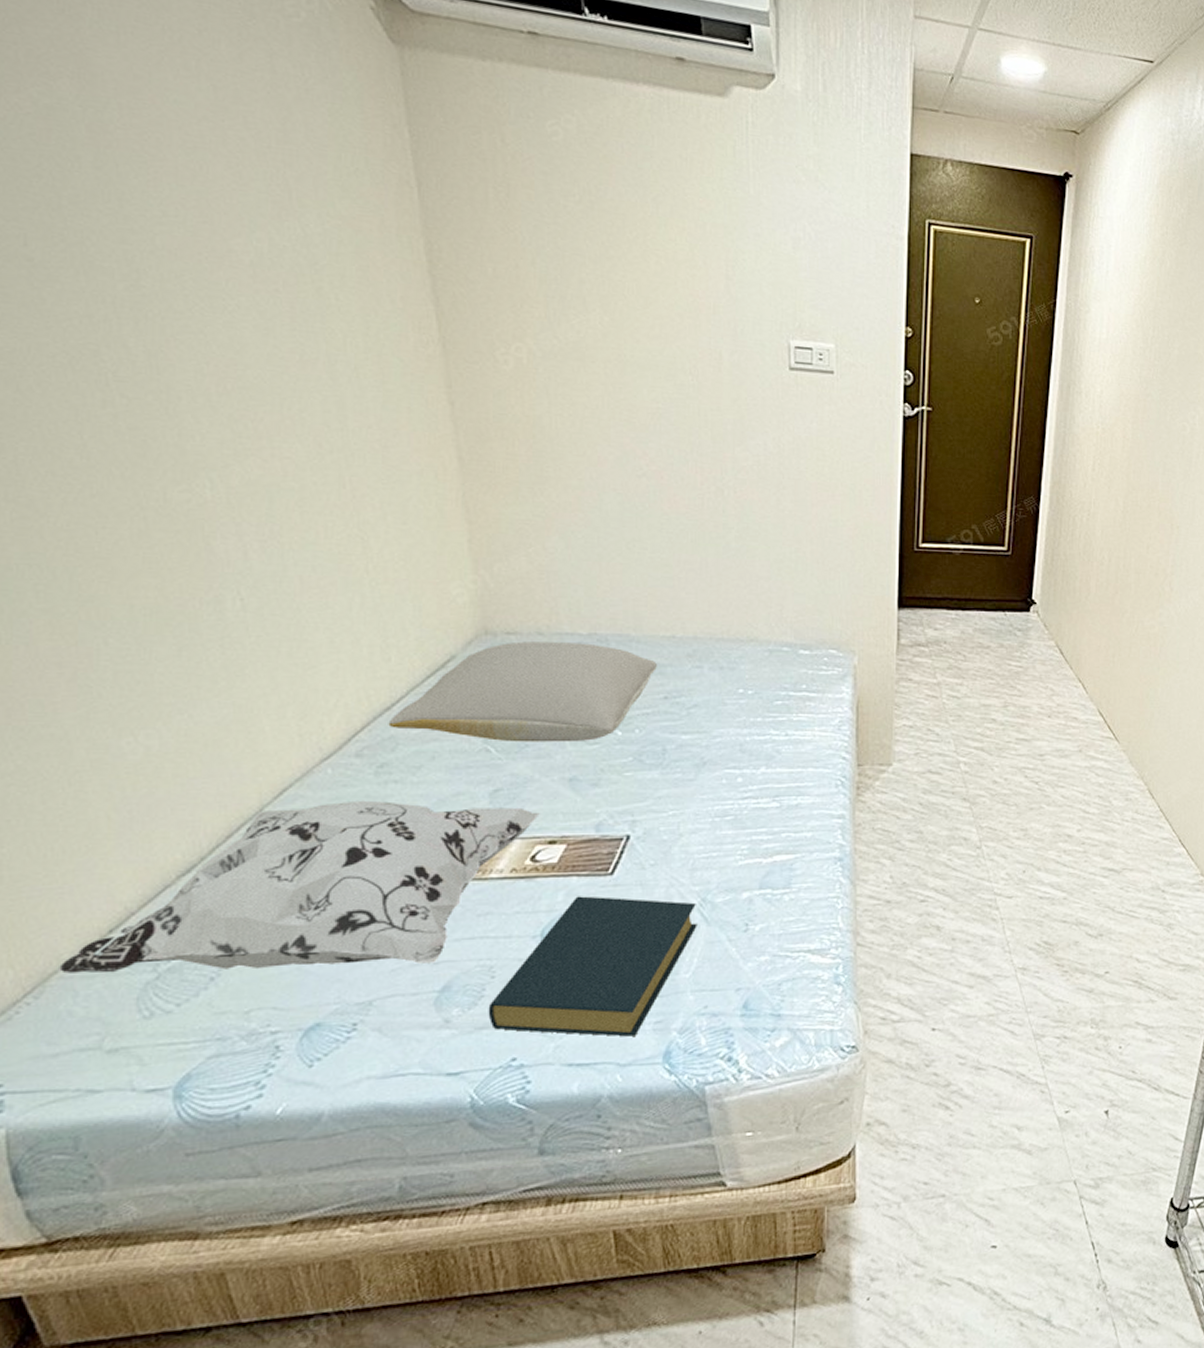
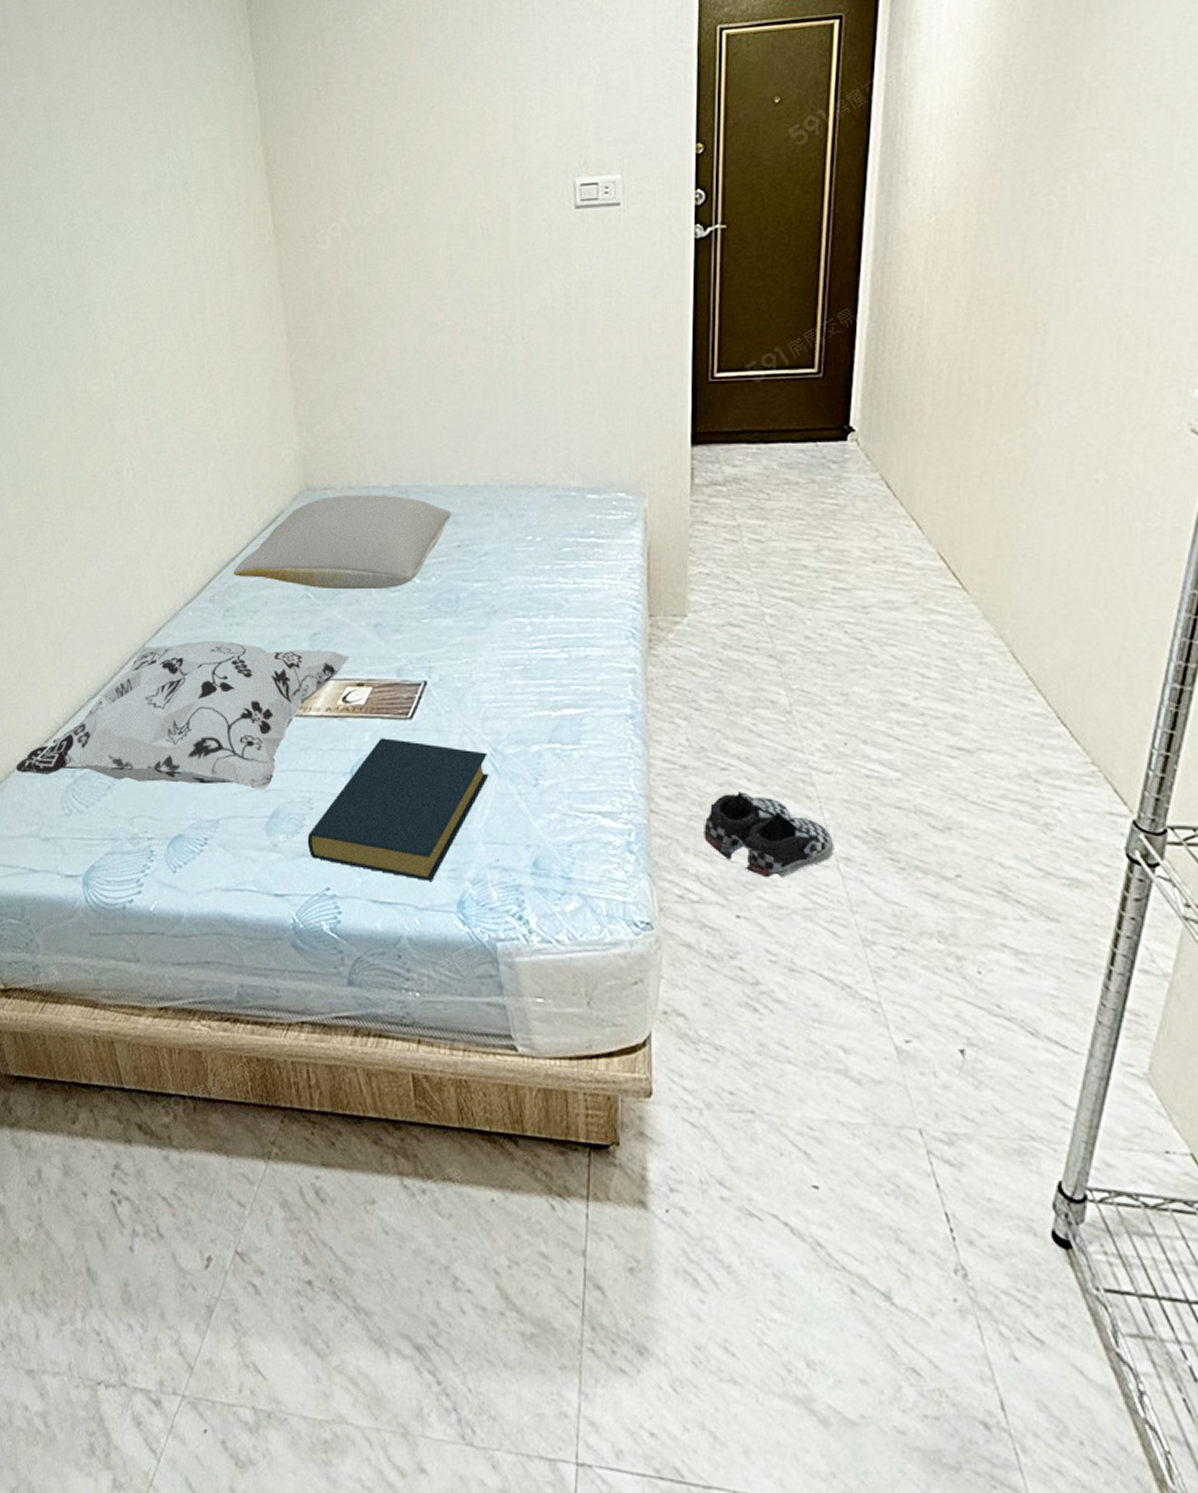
shoe: none [905,919,1014,993] -> present [704,791,835,878]

